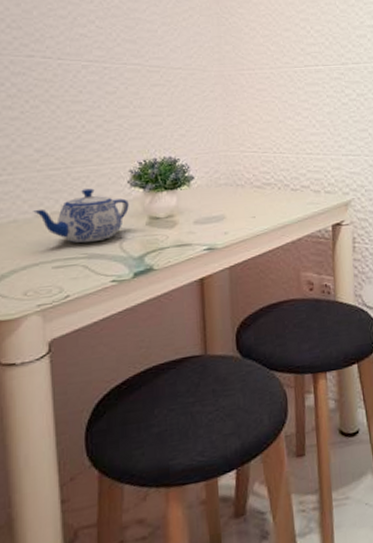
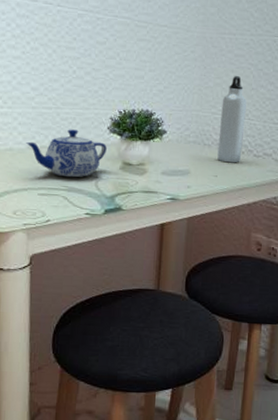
water bottle: none [250,109,279,202] -> present [217,75,247,163]

